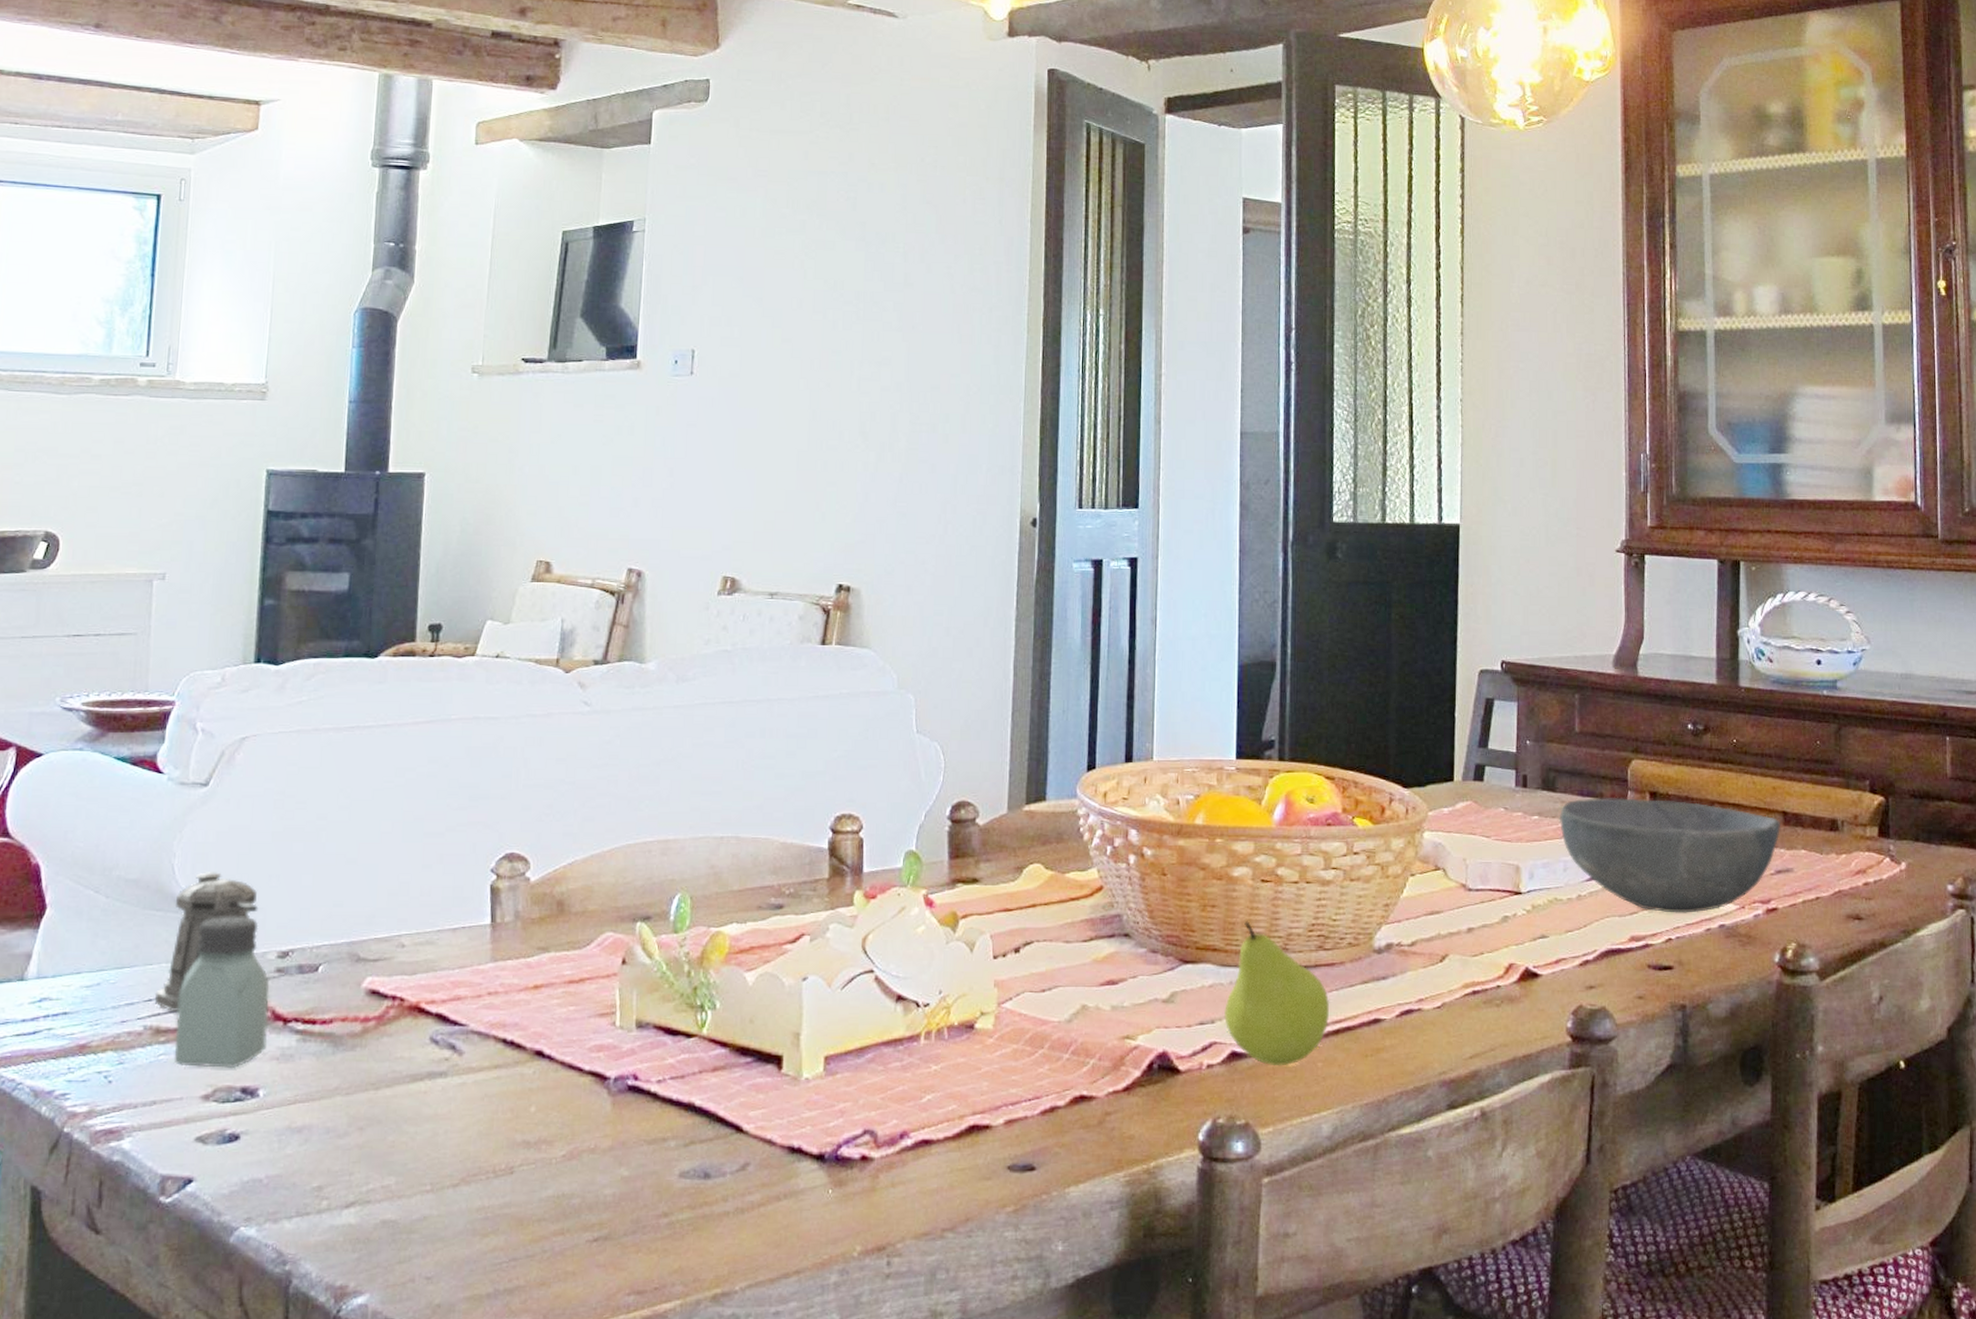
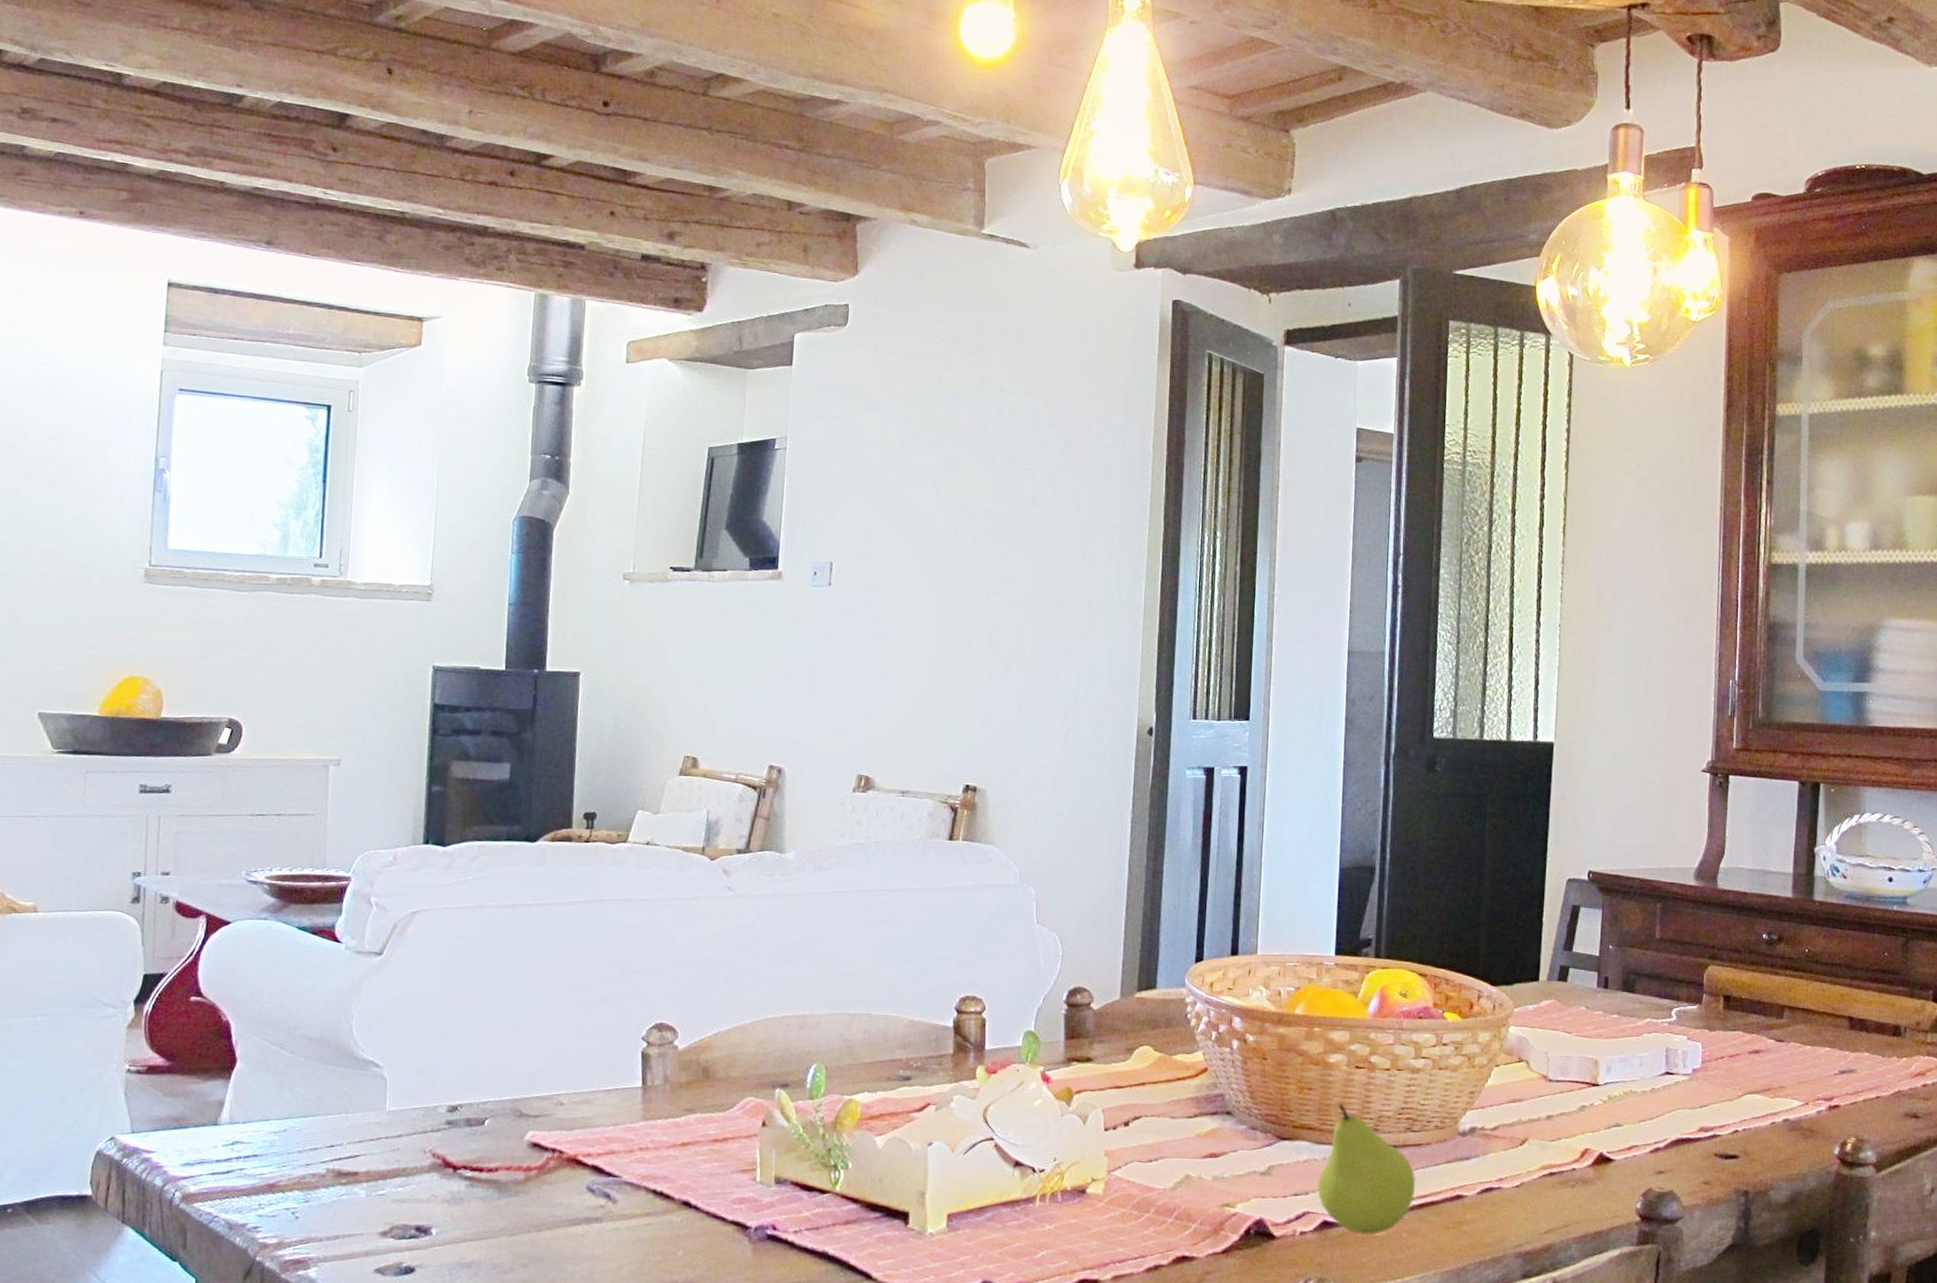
pepper shaker: present [154,872,259,1011] -> none [336,1033,430,1157]
saltshaker: present [173,916,270,1069] -> none [354,1073,441,1210]
bowl: present [1559,798,1780,913] -> none [1637,1000,1846,1108]

